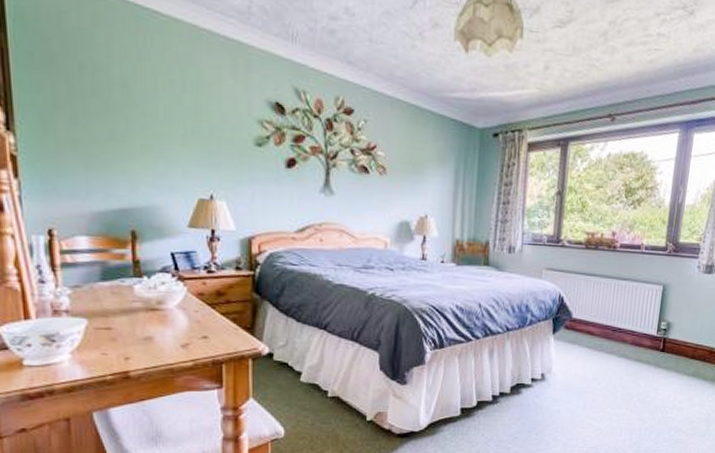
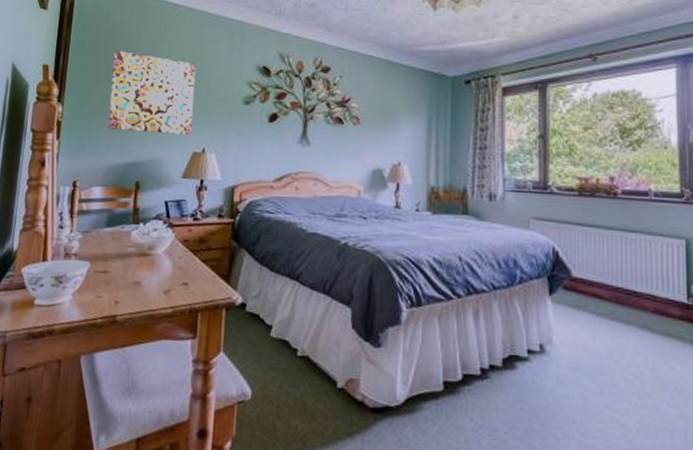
wall art: none [77,66,195,179] -> present [108,50,196,135]

